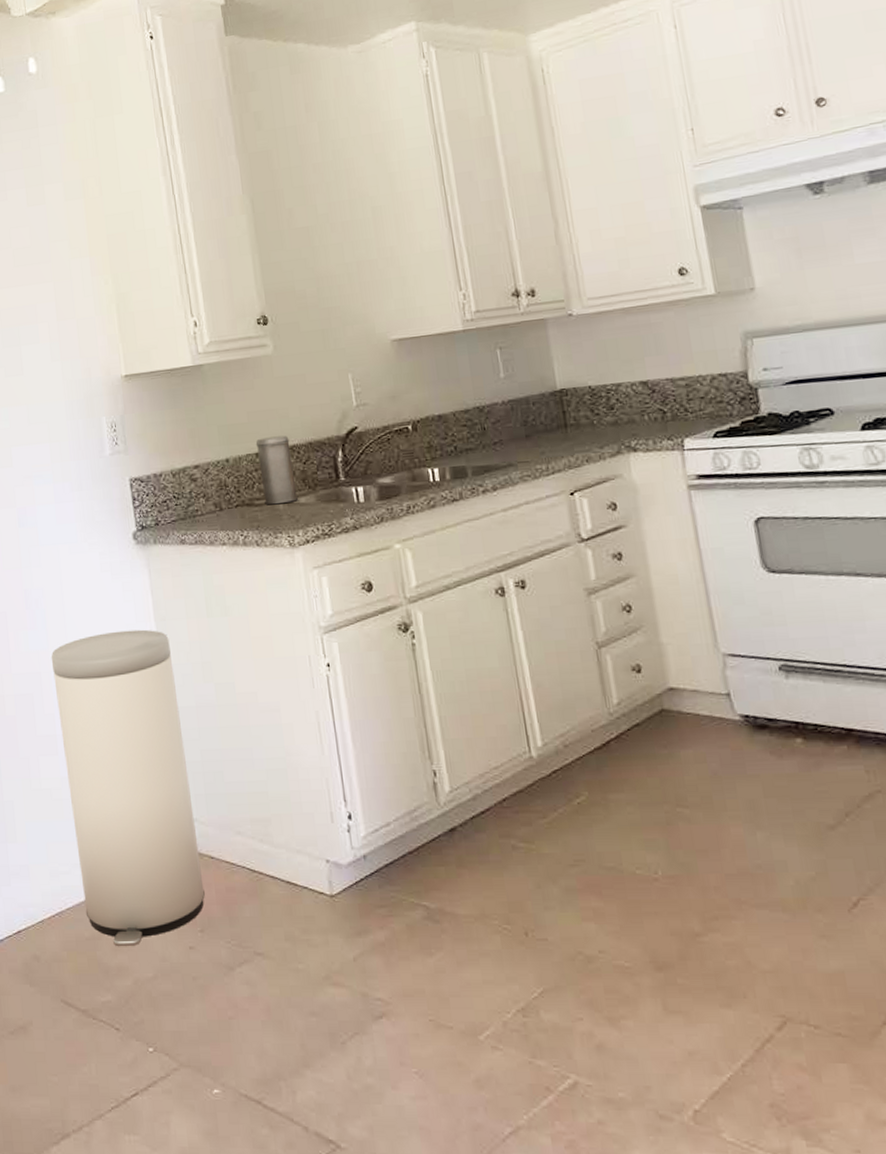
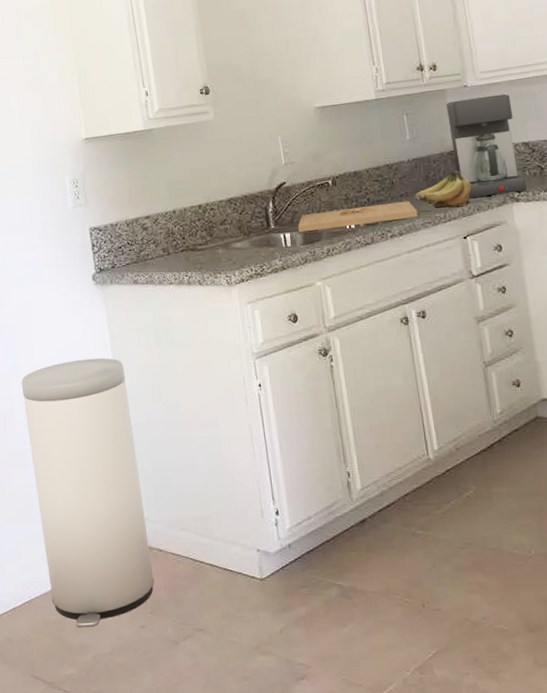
canister: present [255,435,298,505] -> none [198,190,234,250]
platter: none [372,449,515,486] -> present [298,200,418,233]
fruit: none [509,414,580,458] -> present [413,170,472,208]
coffee maker: none [547,324,646,448] -> present [446,94,527,199]

